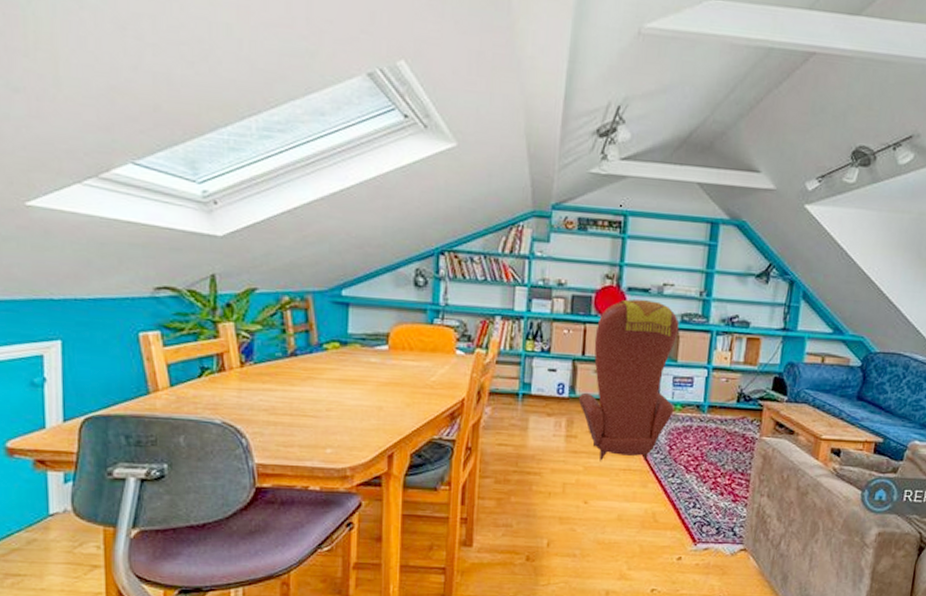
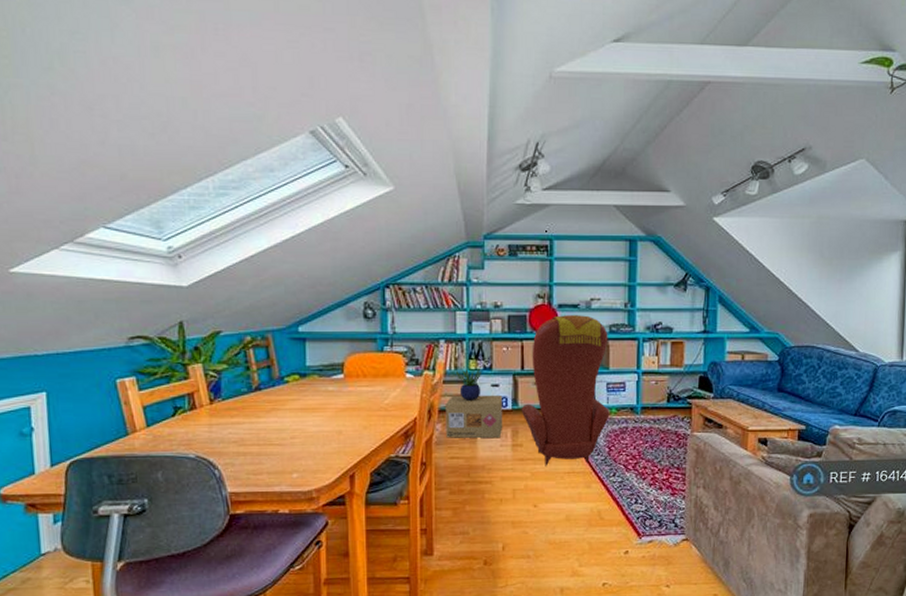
cardboard box: none [495,377,560,428] -> present [446,394,503,439]
potted plant: none [510,349,540,385] -> present [455,368,483,400]

